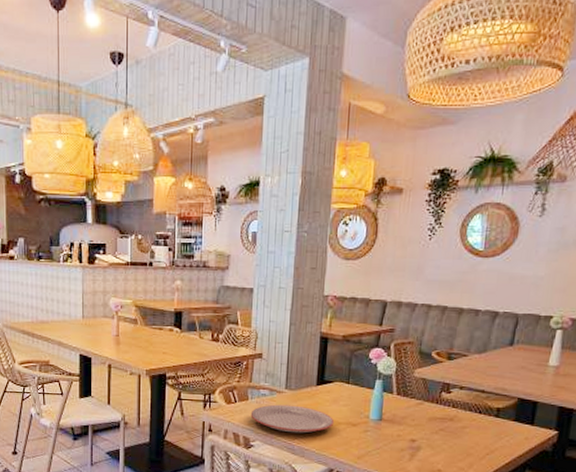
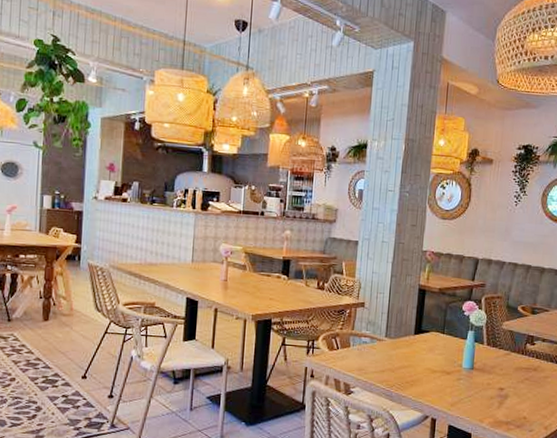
plate: present [250,404,335,434] -> none [351,352,430,381]

